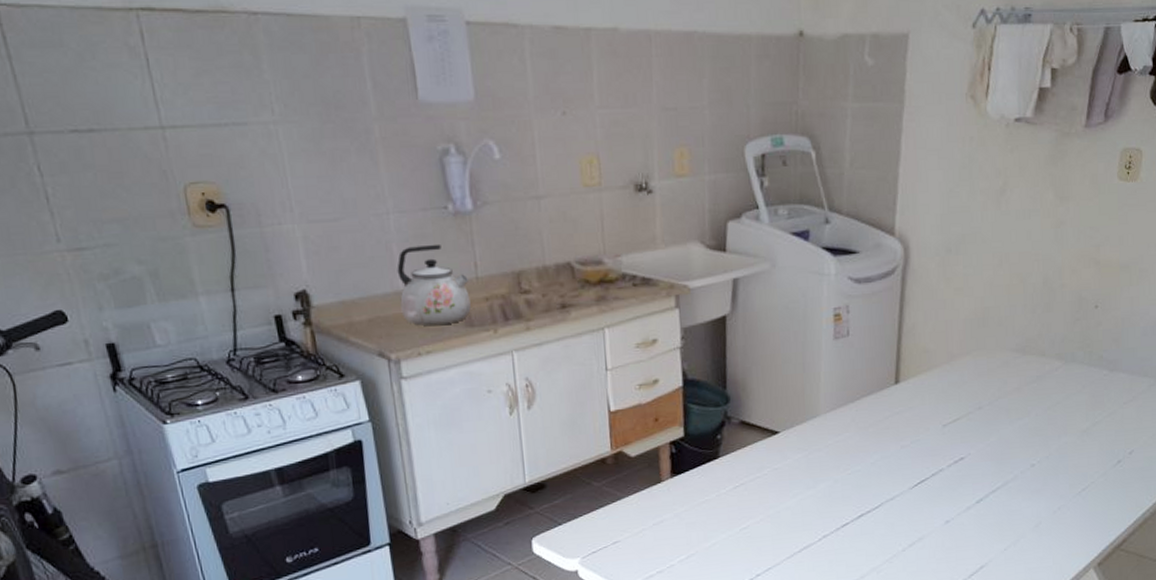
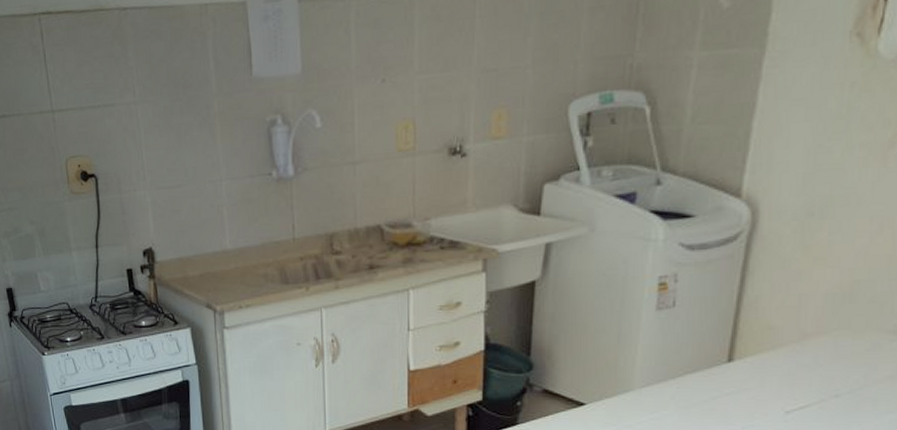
kettle: present [397,243,471,327] -> none [226,207,287,283]

